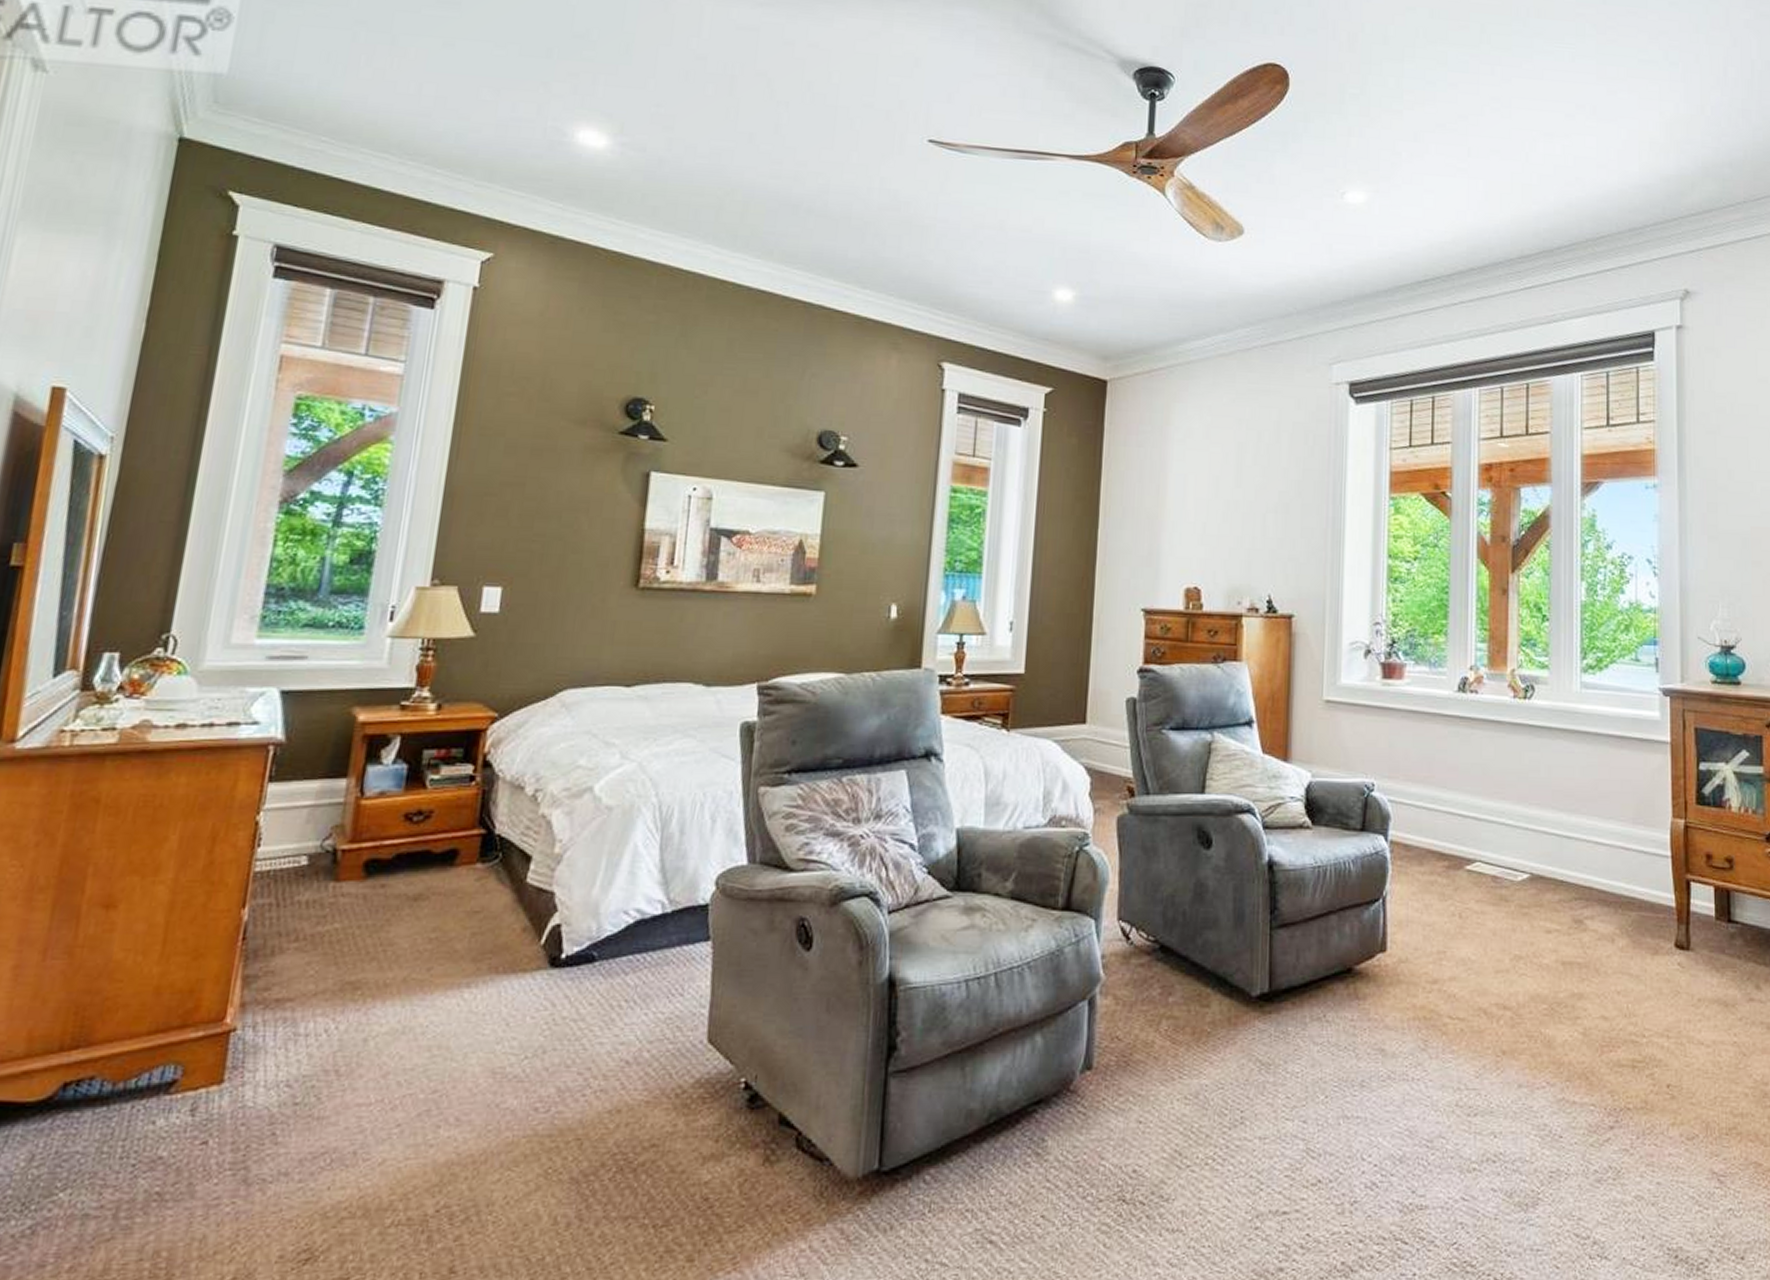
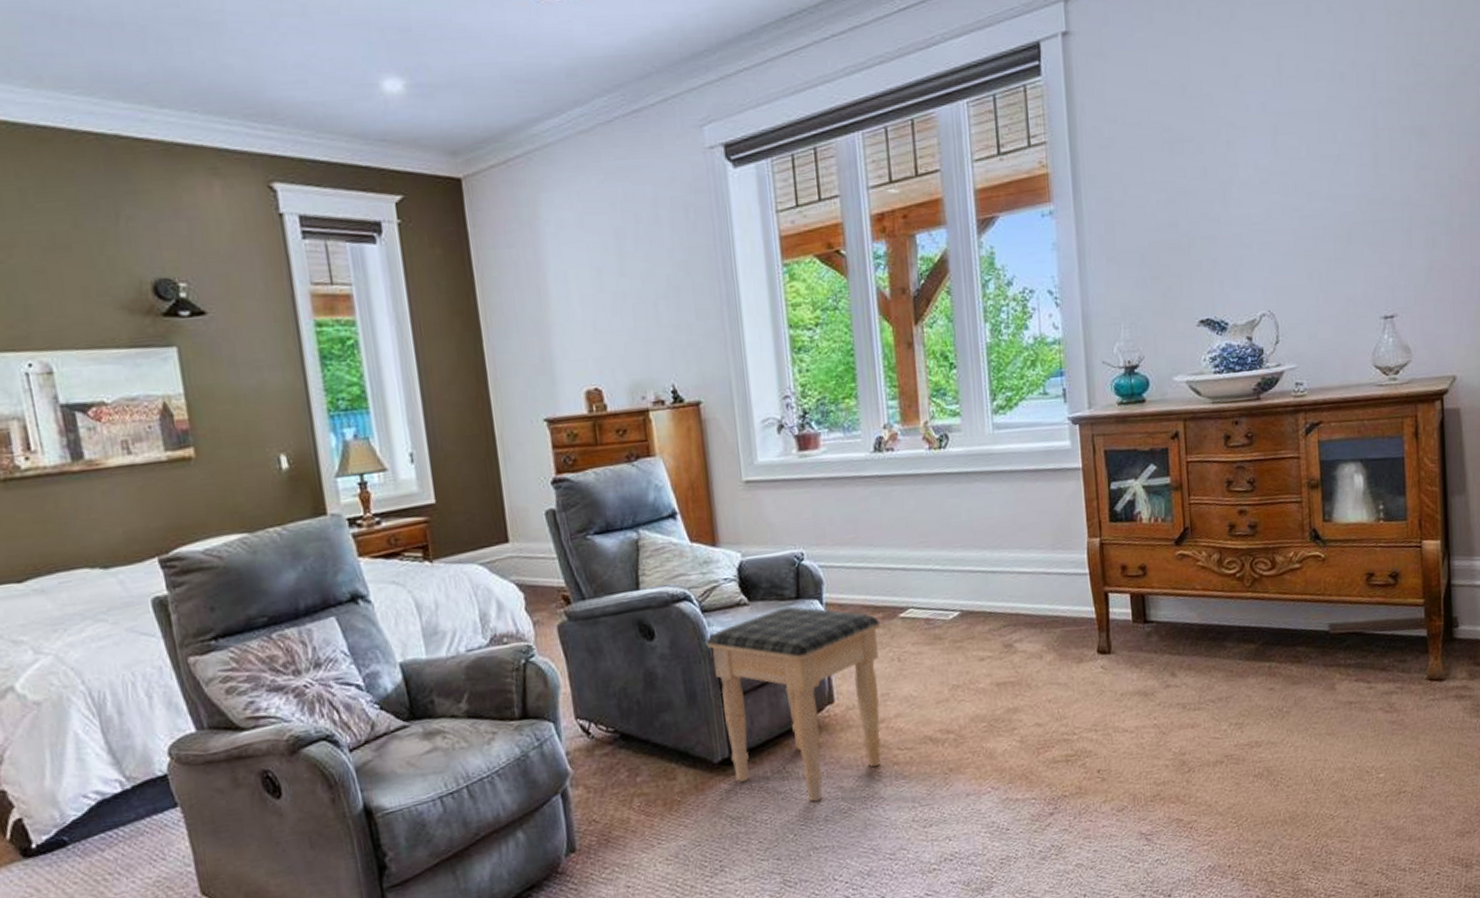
footstool: none [1263,837,1445,1062] -> present [706,606,881,802]

